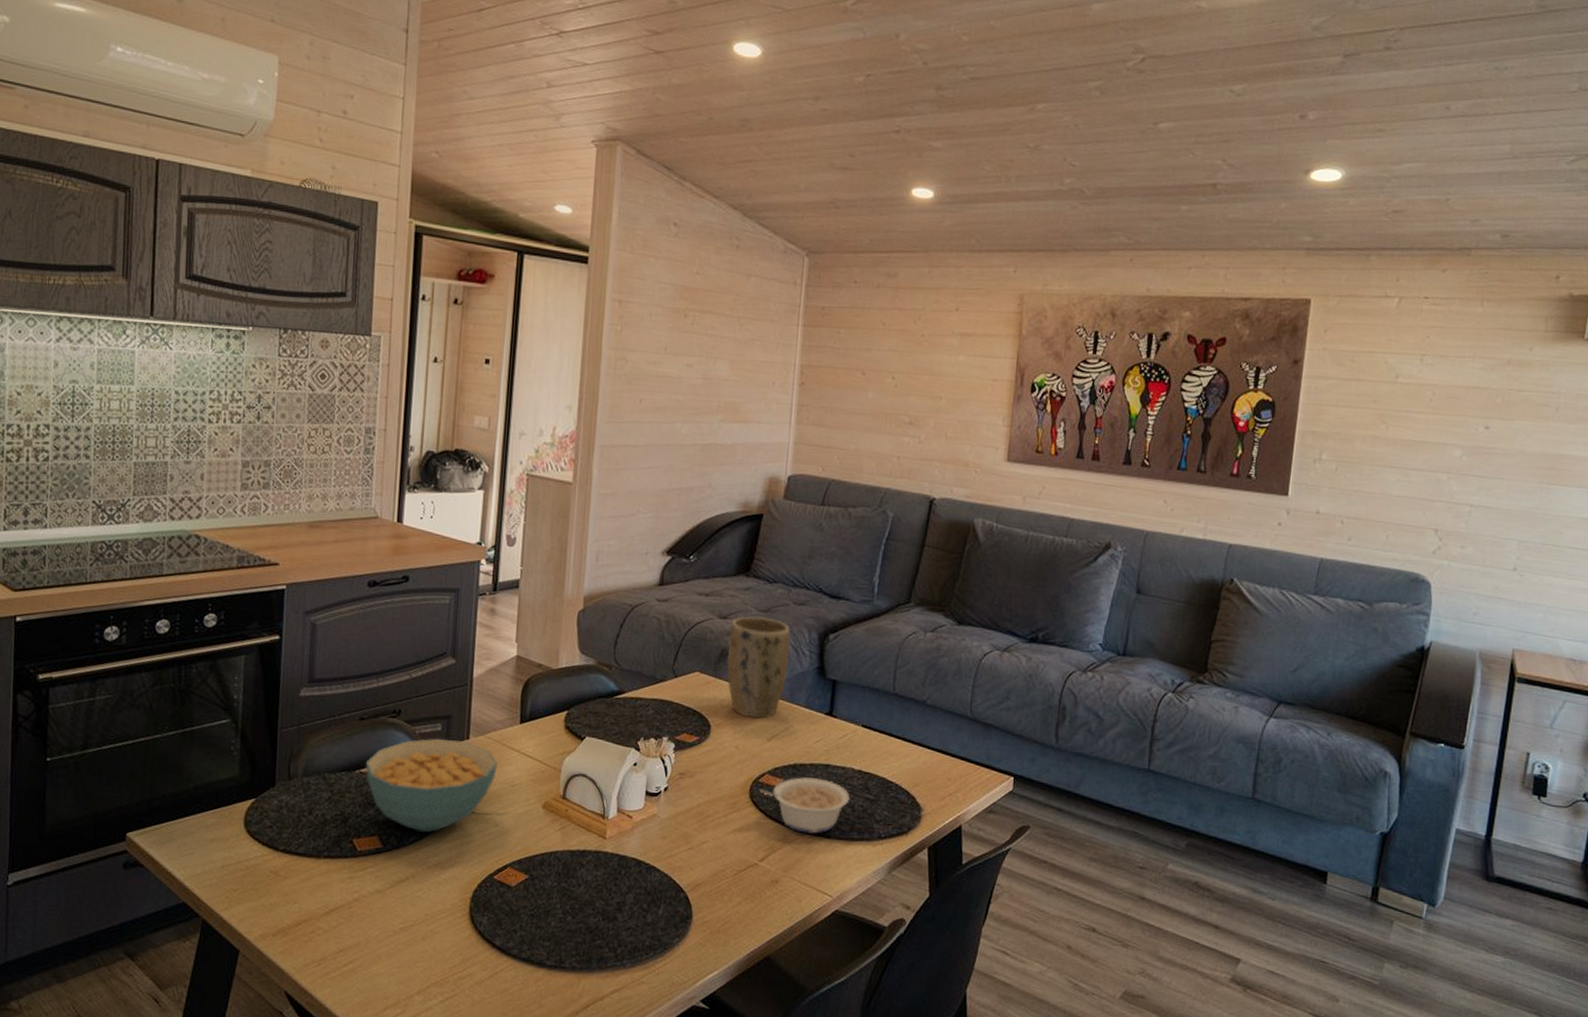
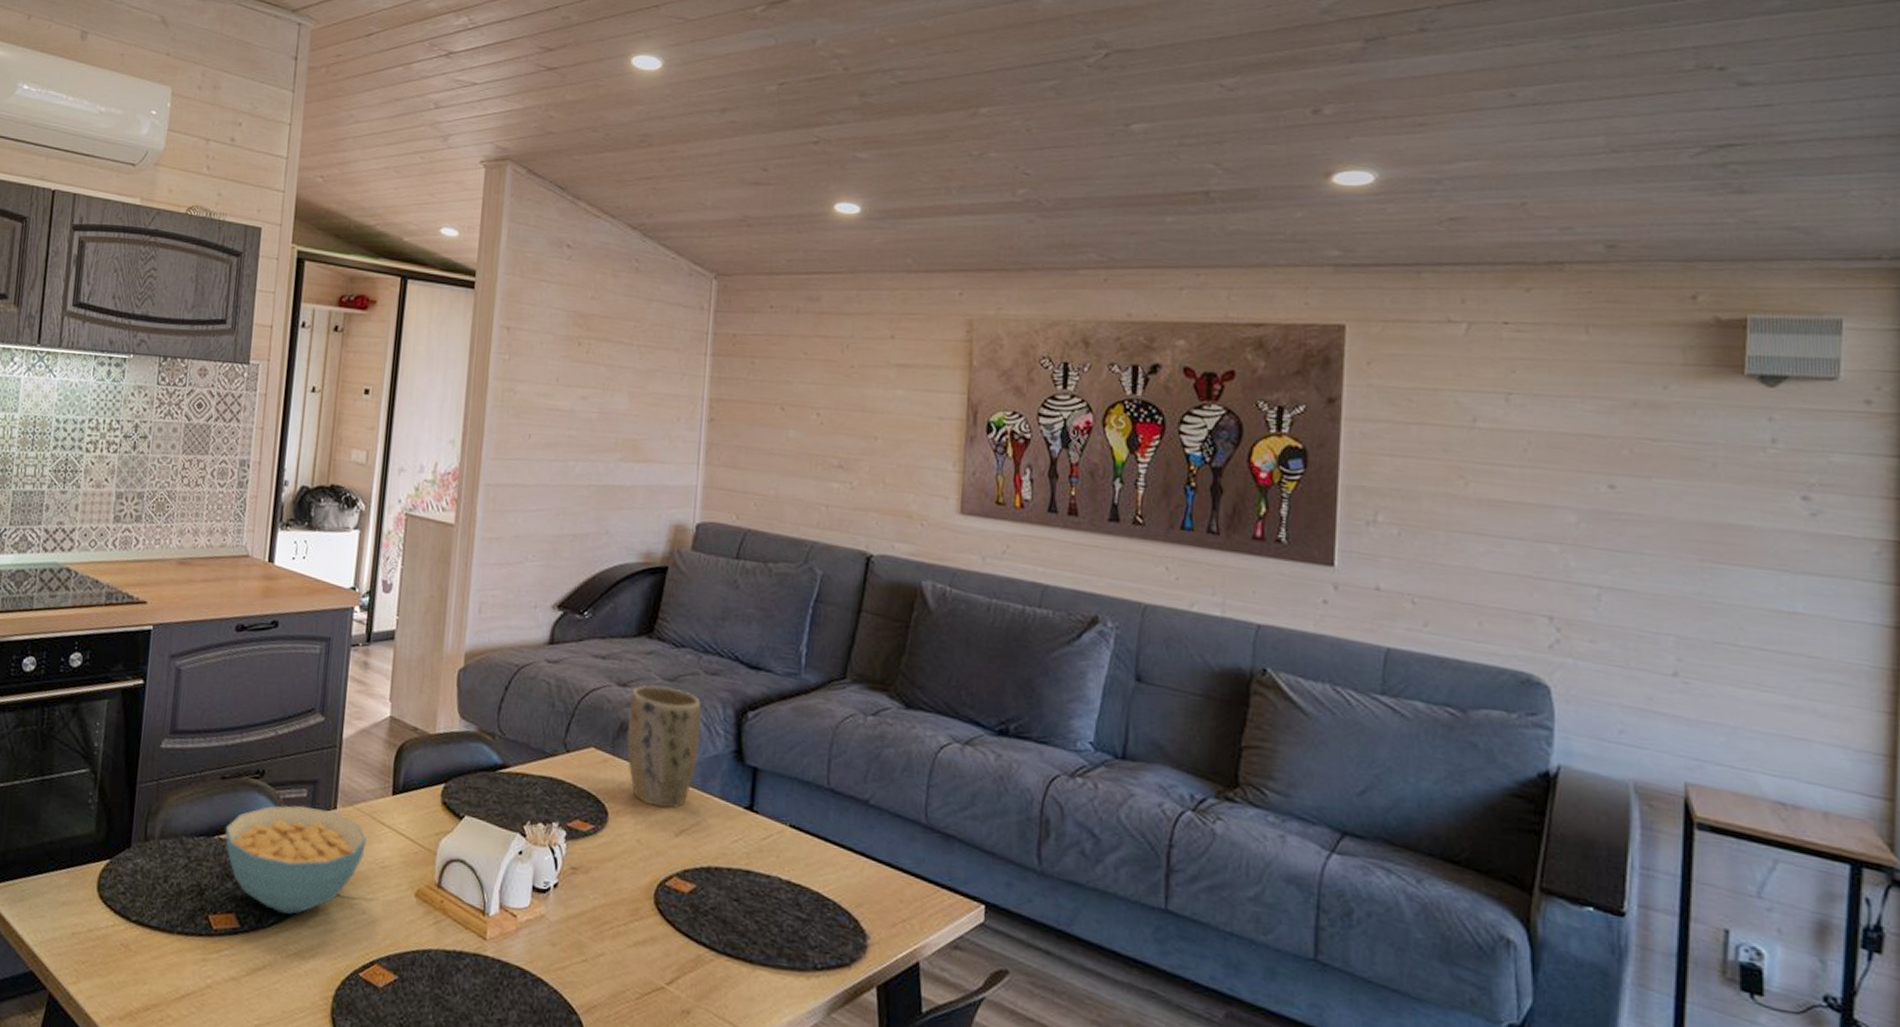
legume: present [758,777,850,834] -> none [665,883,777,956]

